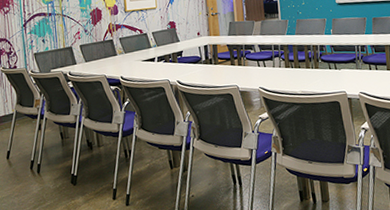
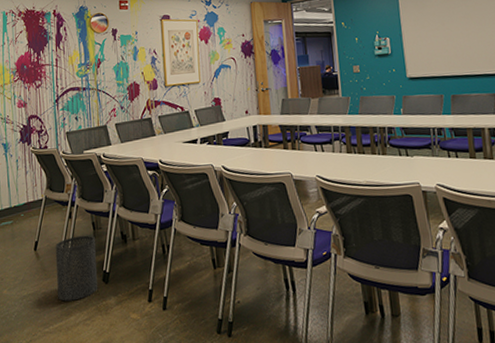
trash can: none [26,143,67,202] -> present [55,235,98,301]

